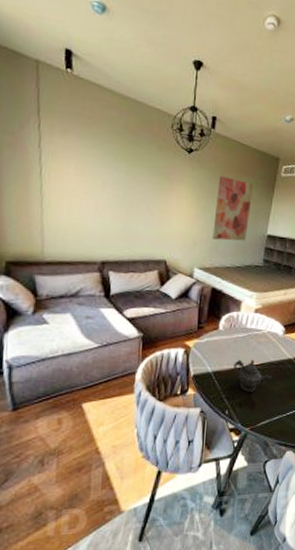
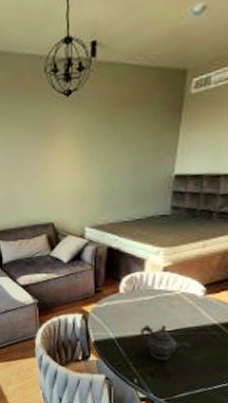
wall art: present [212,176,253,241] -> none [103,112,151,192]

